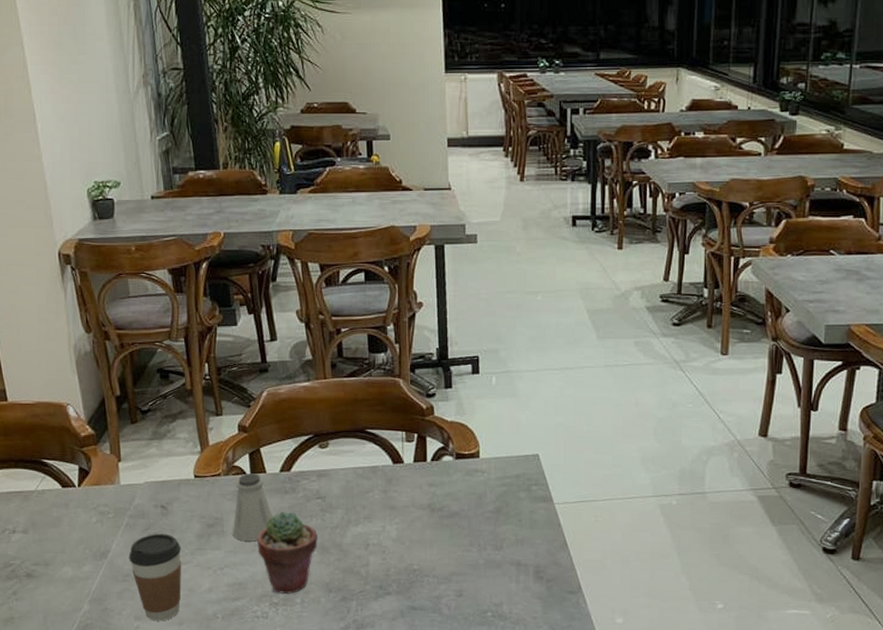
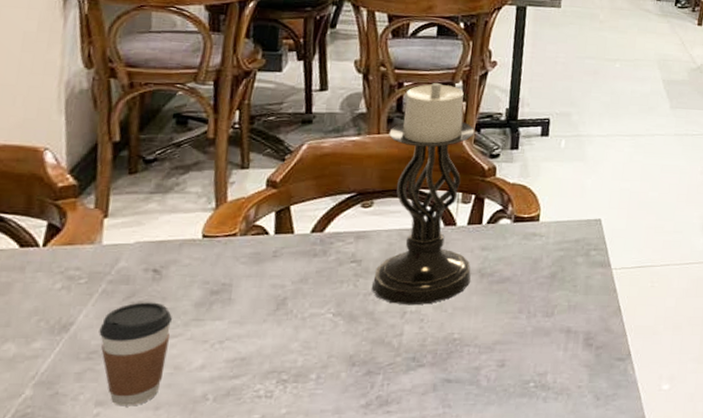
saltshaker: present [233,473,273,542] -> none [242,233,296,311]
potted succulent: present [257,511,319,594] -> none [270,276,348,369]
candle holder: none [334,326,423,538] -> present [372,82,475,306]

